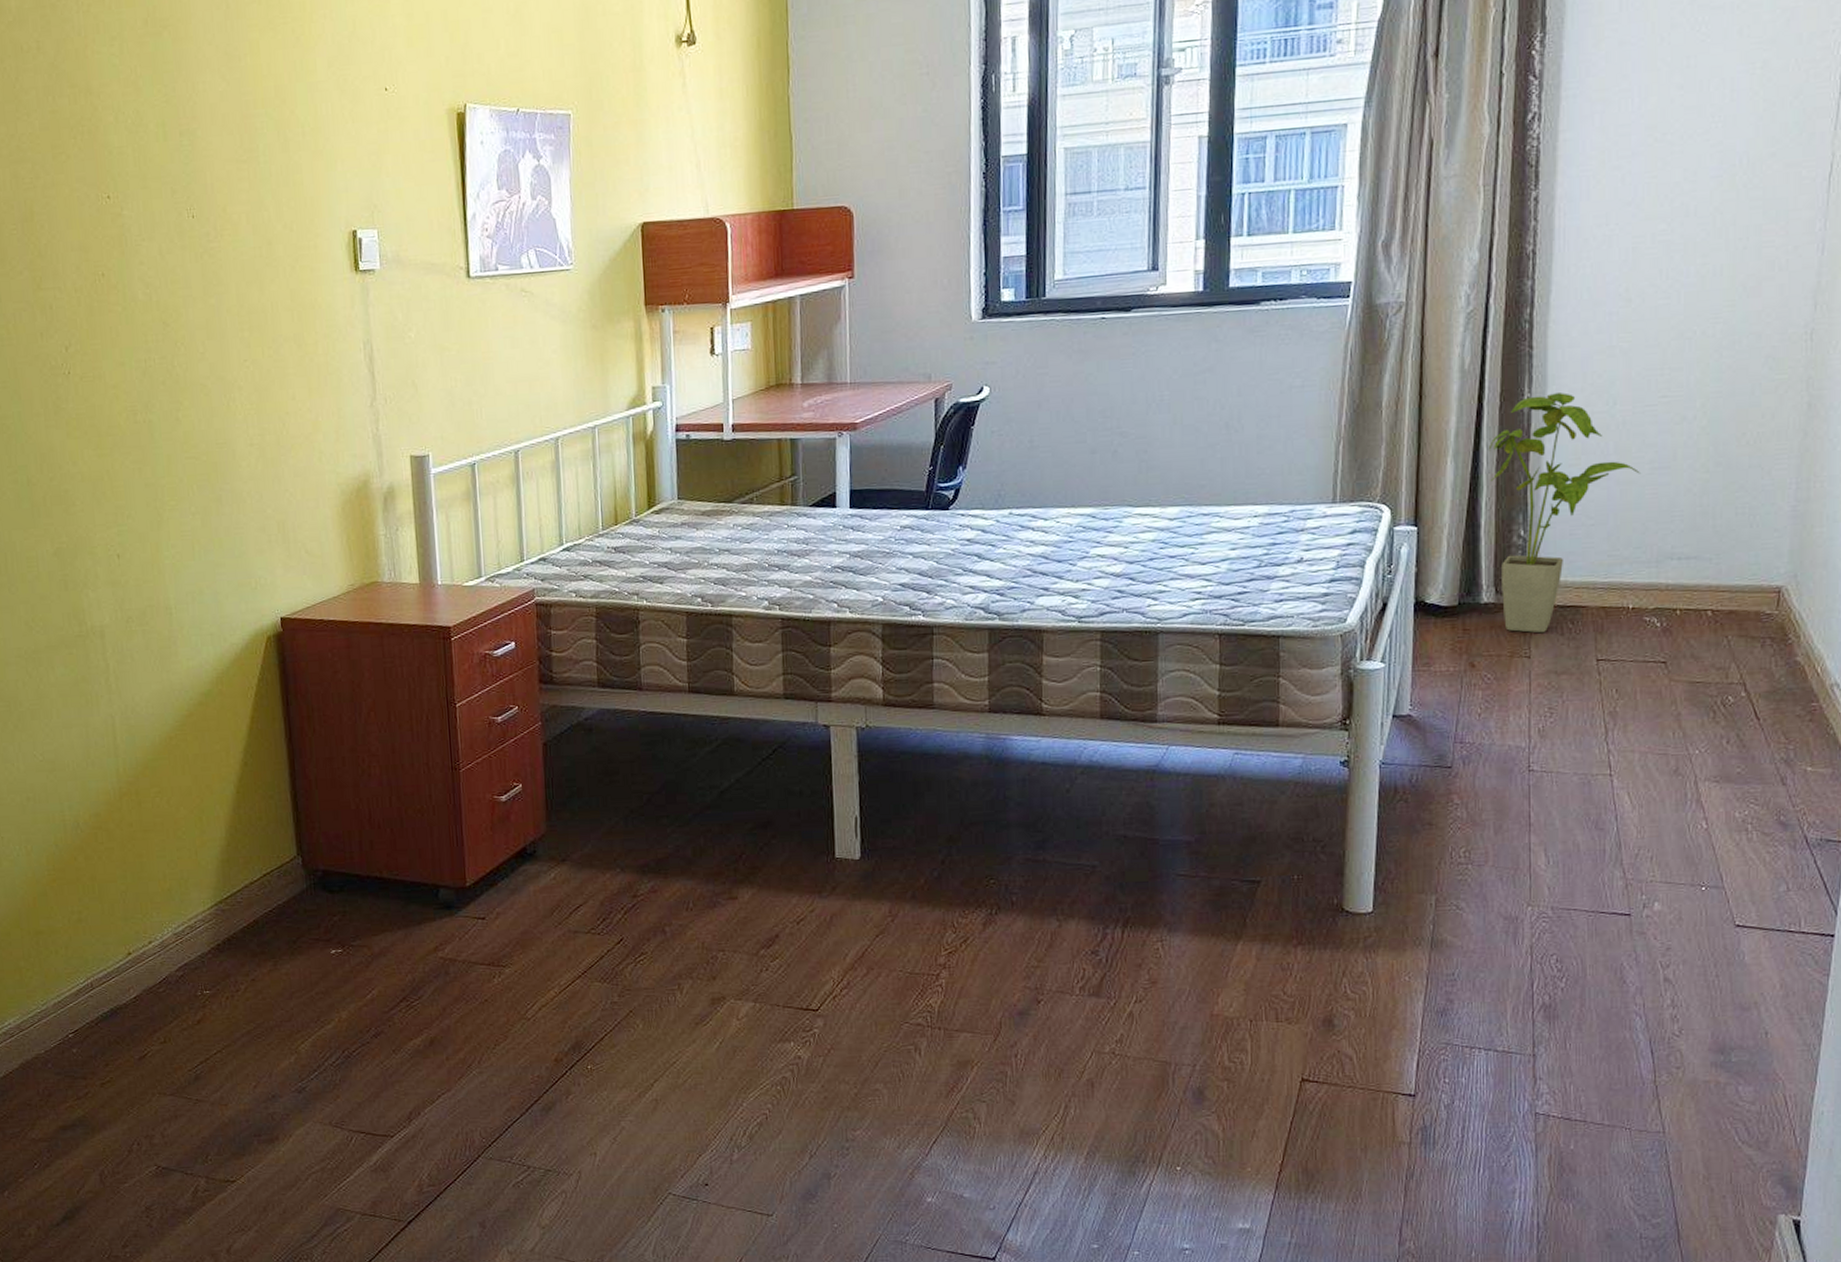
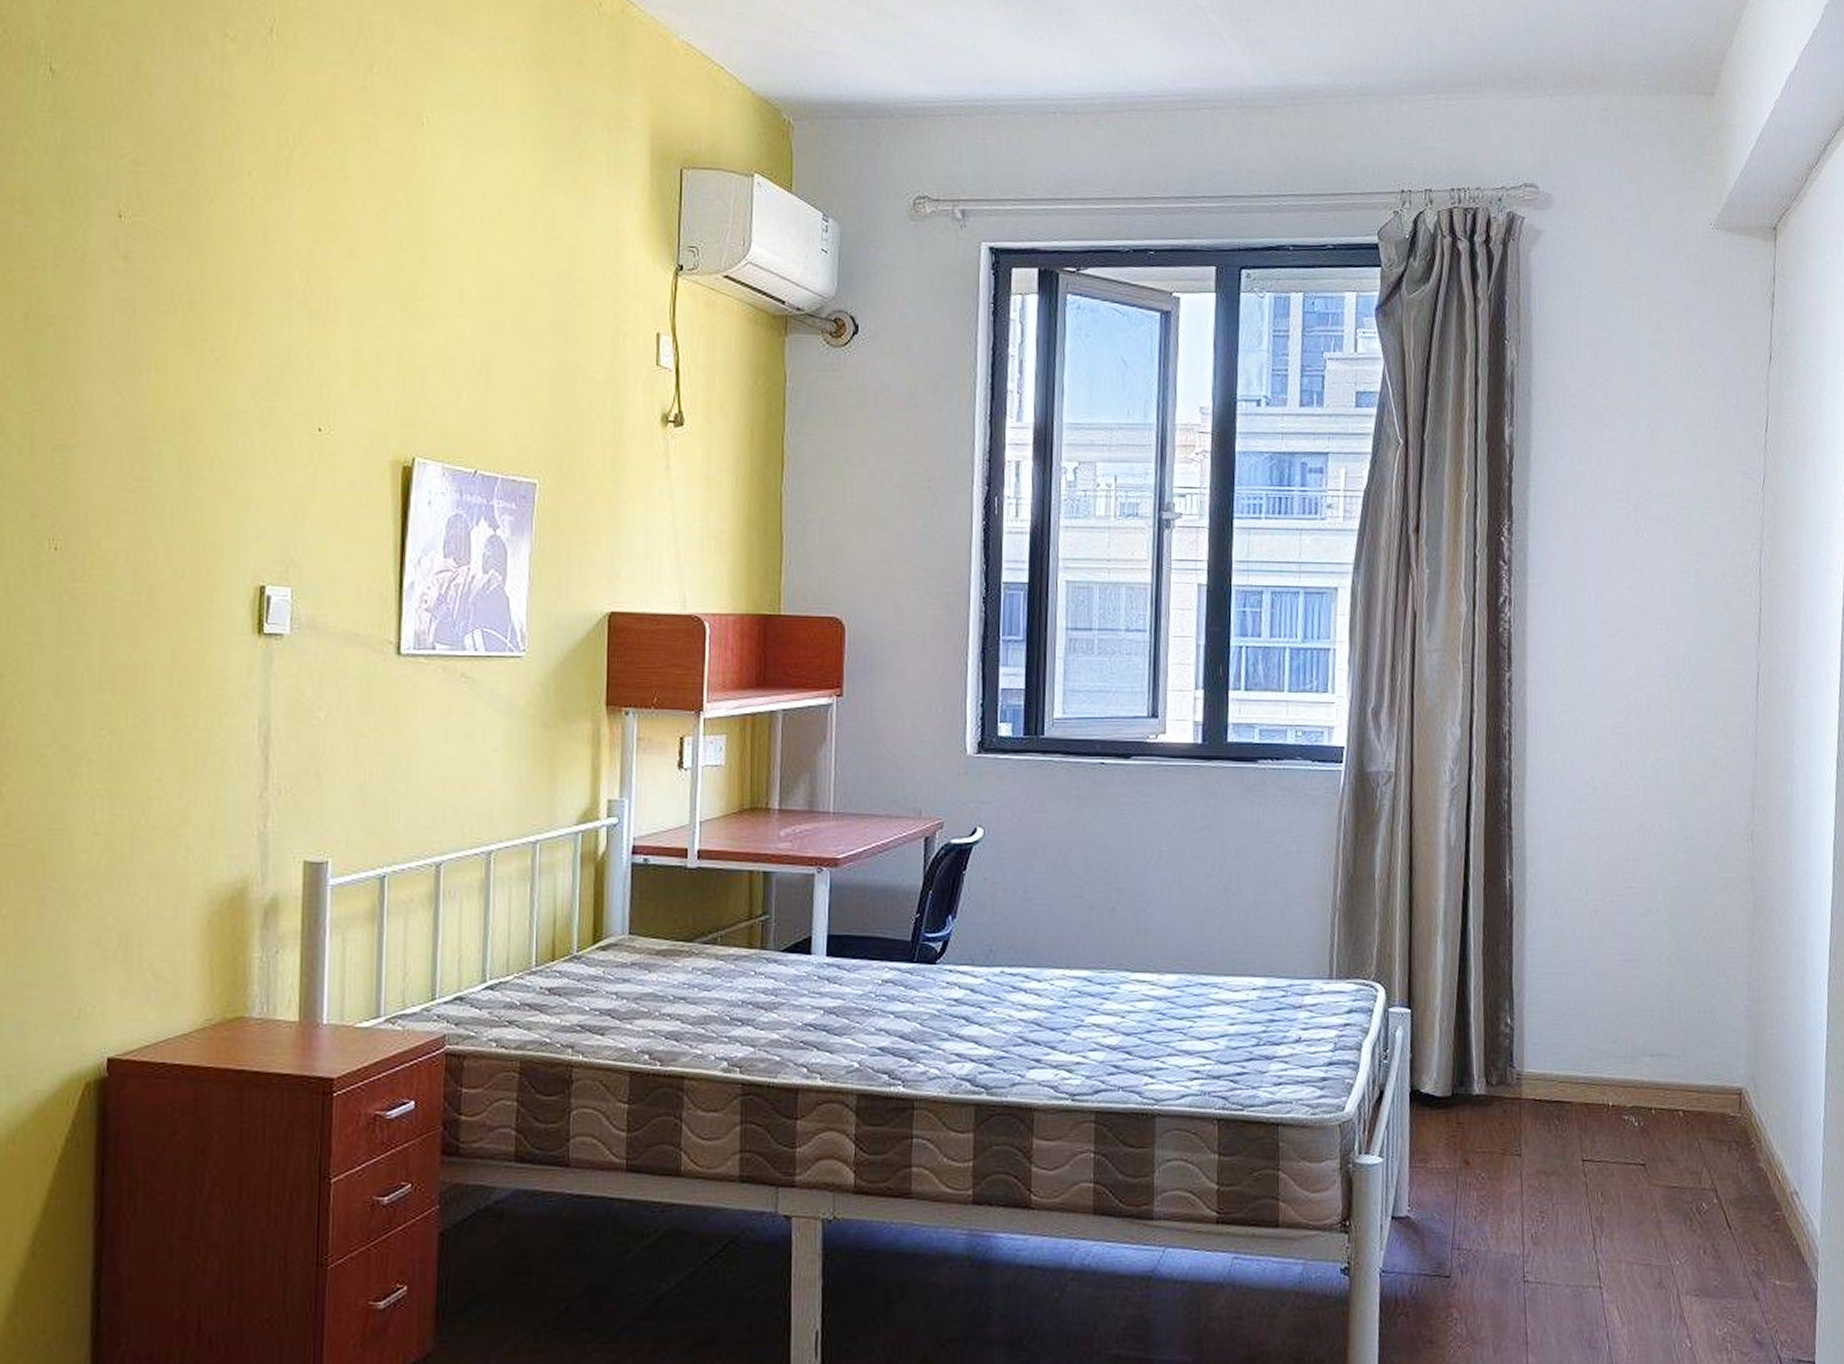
house plant: present [1488,391,1640,634] -> none [1474,875,1613,1130]

